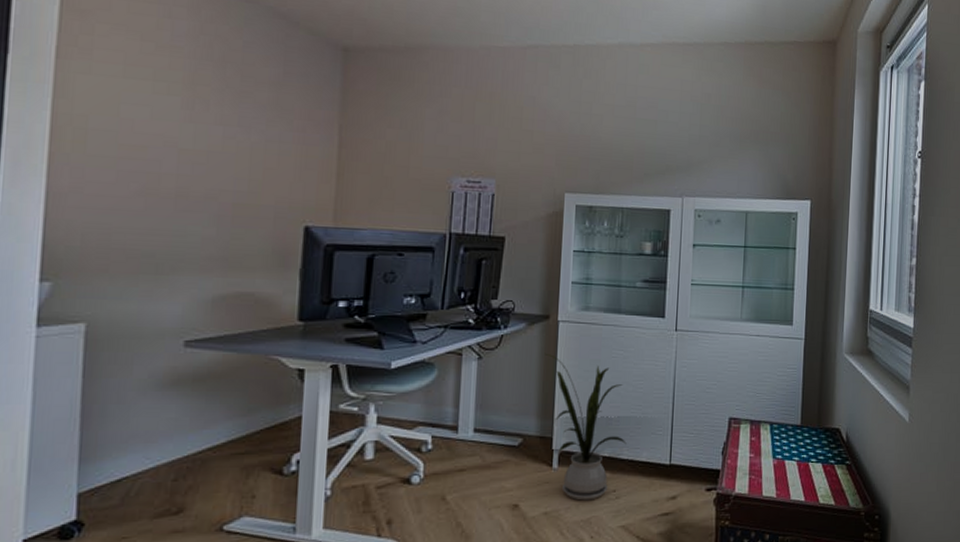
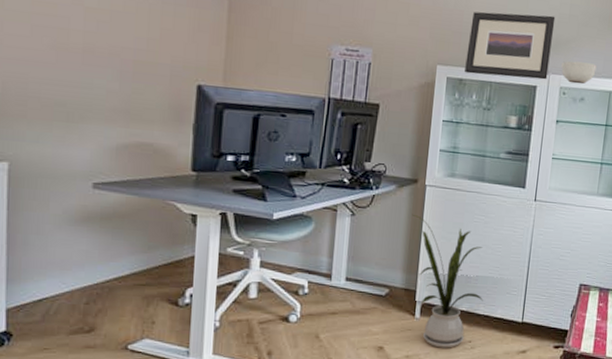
picture frame: none [594,136,686,203] -> present [465,11,556,80]
bowl: none [695,182,731,206] -> present [561,61,597,84]

